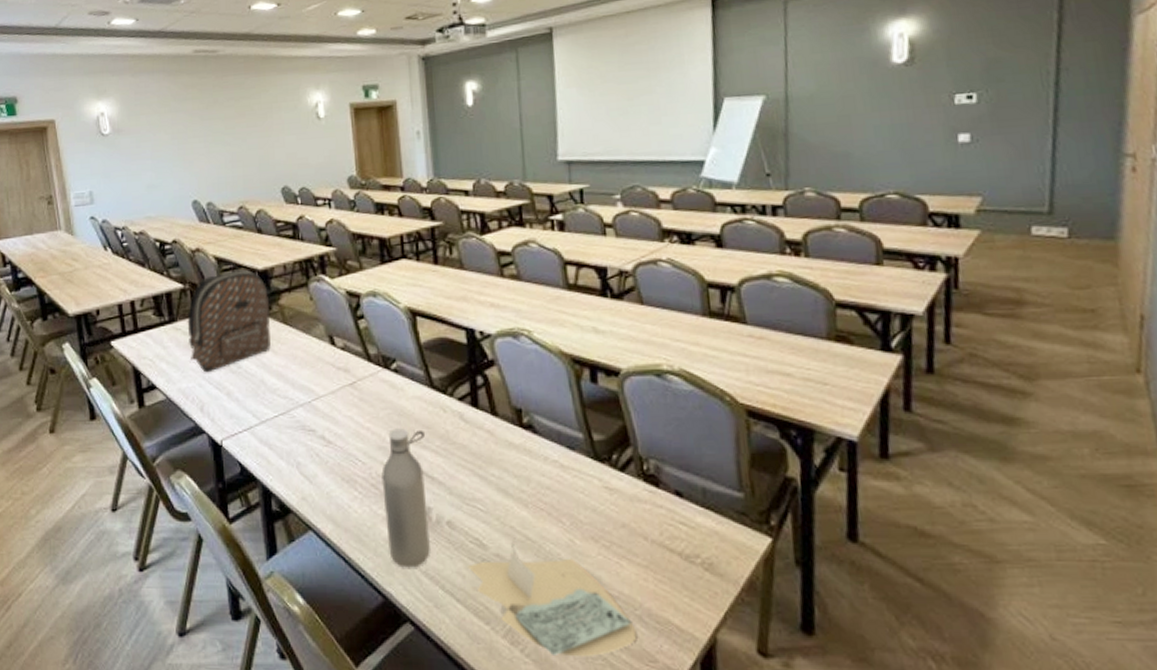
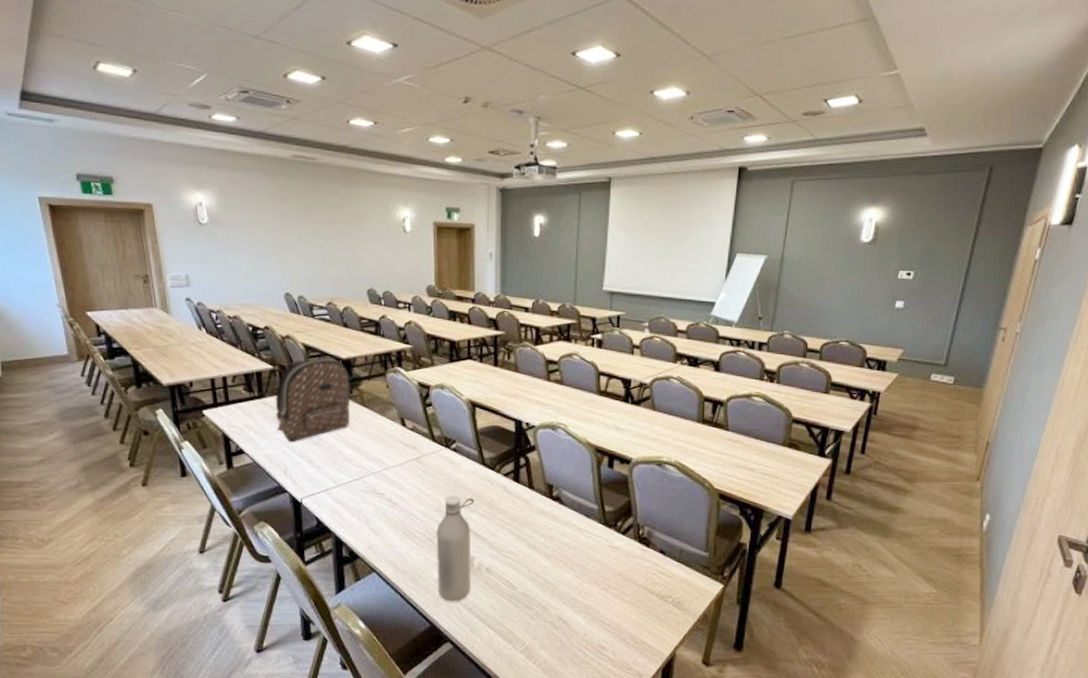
papers: present [467,538,637,658] -> none [498,581,620,667]

